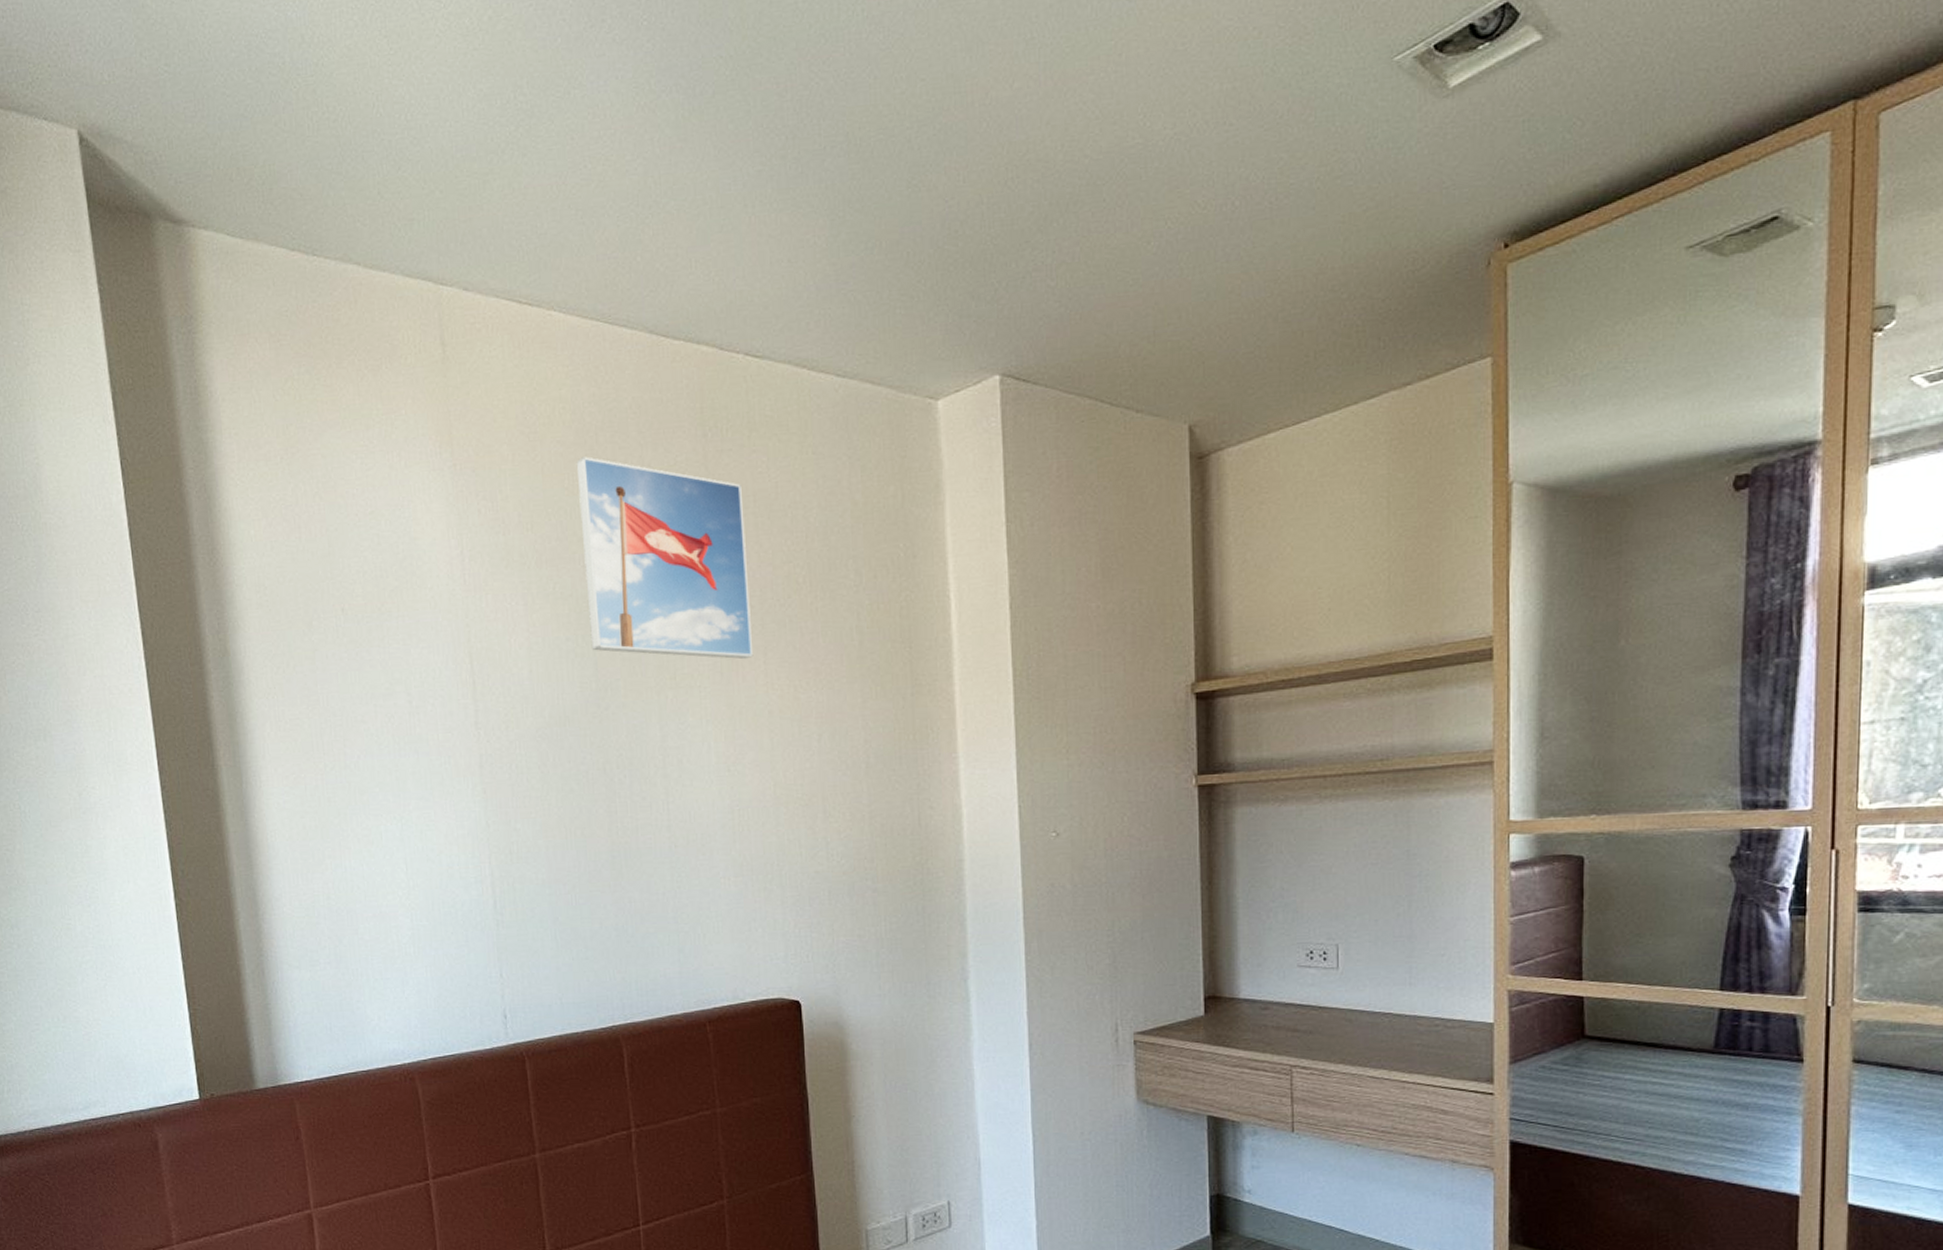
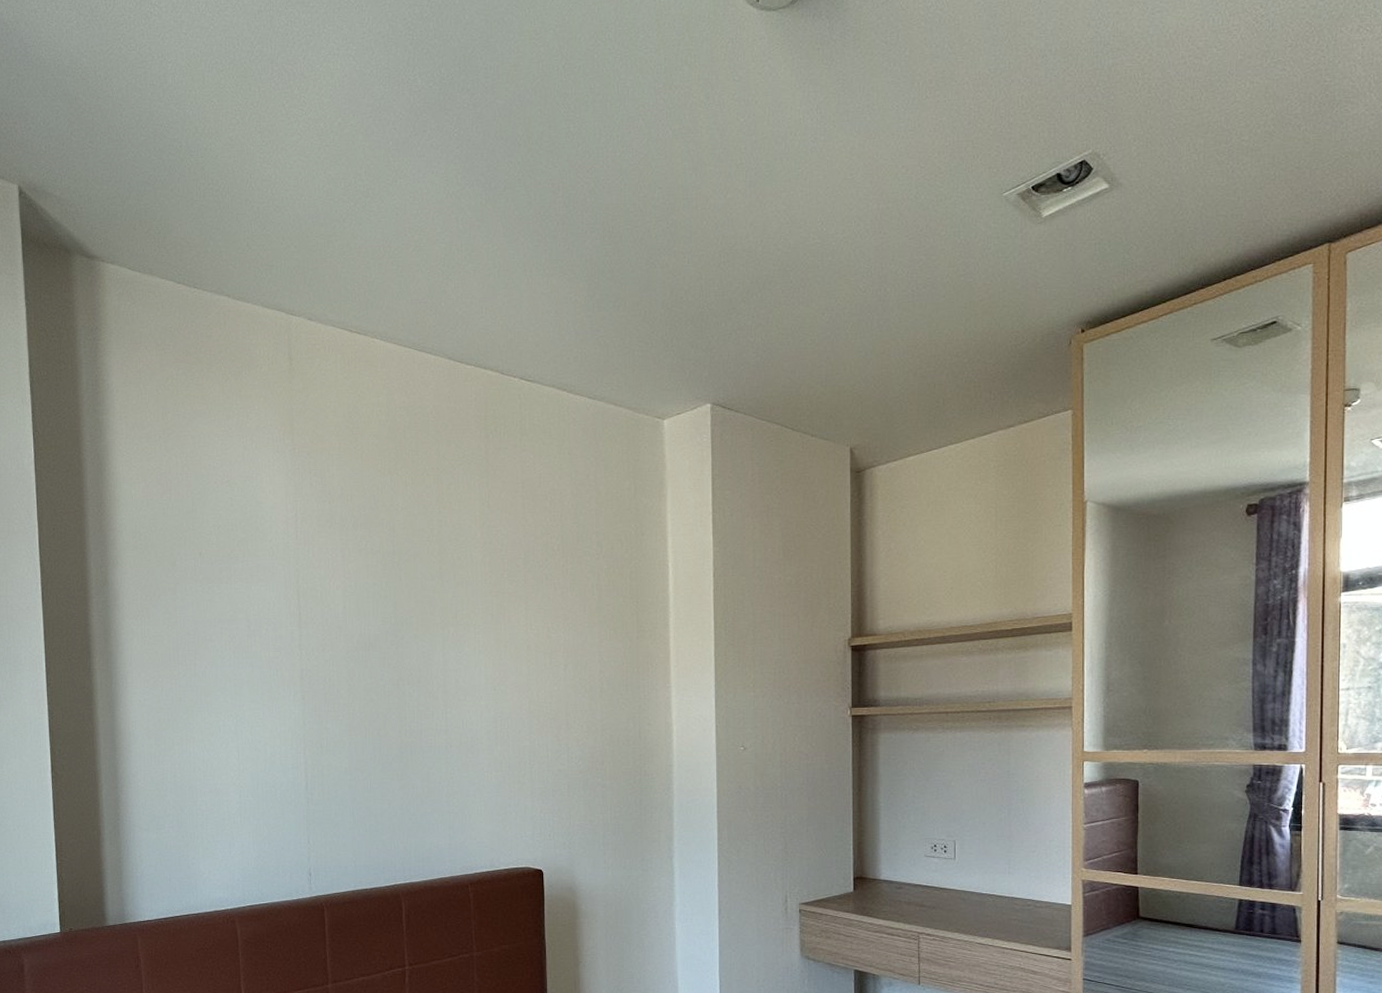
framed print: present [576,456,754,660] -> none [388,448,517,606]

